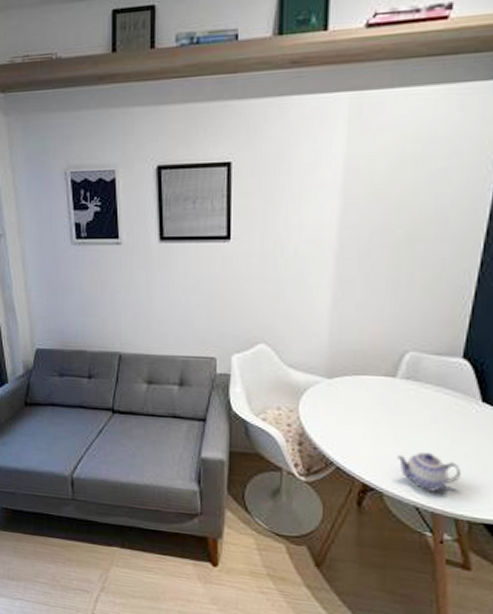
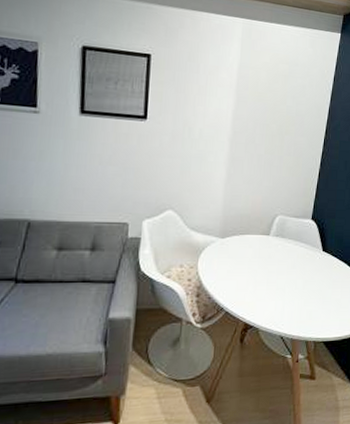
teapot: present [397,452,460,492] -> none [269,292,310,323]

